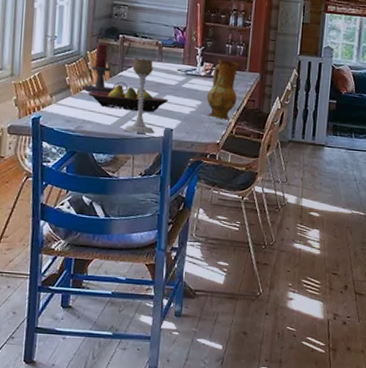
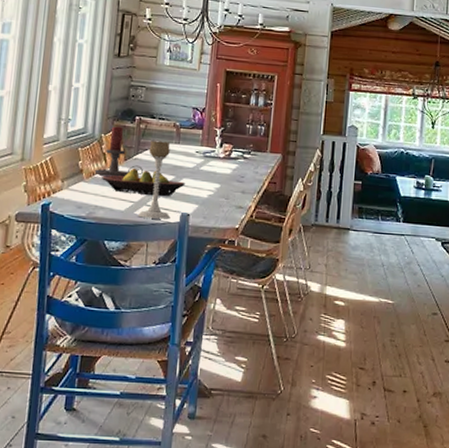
ceramic jug: present [207,59,239,120] -> none [226,140,260,204]

